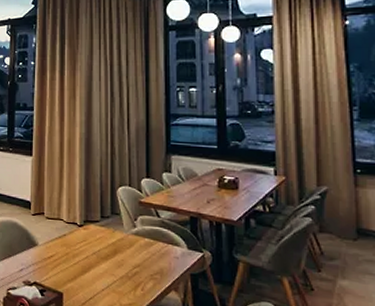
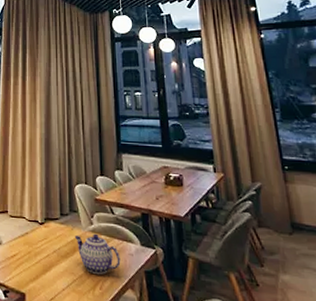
teapot: none [115,236,165,277] -> present [74,233,121,275]

